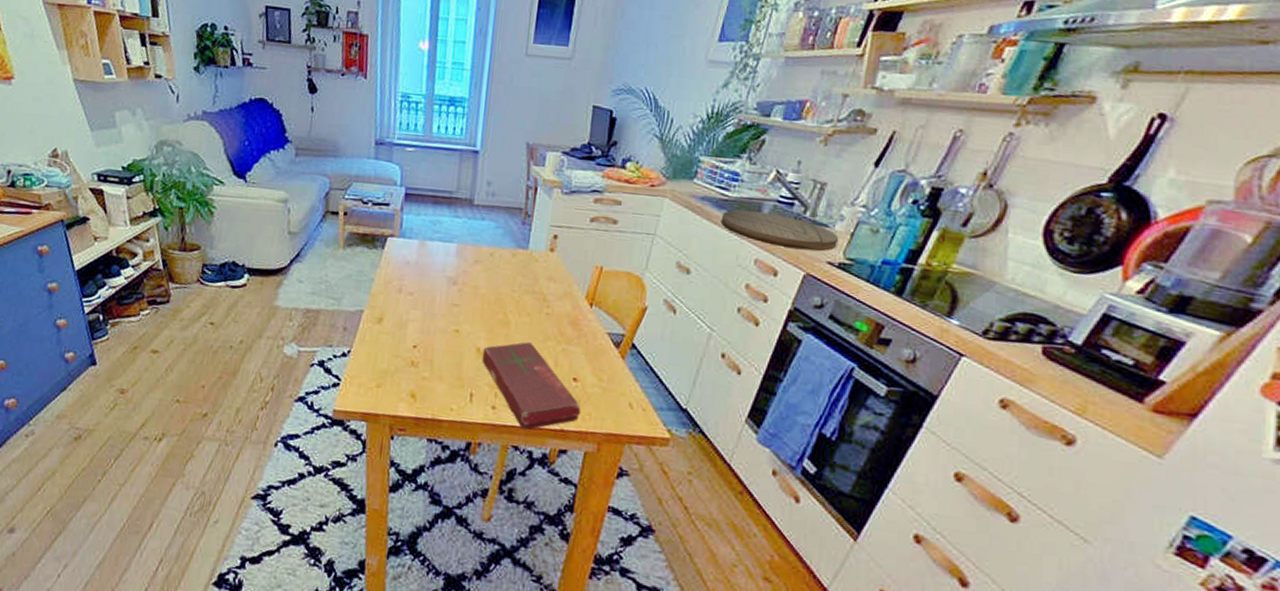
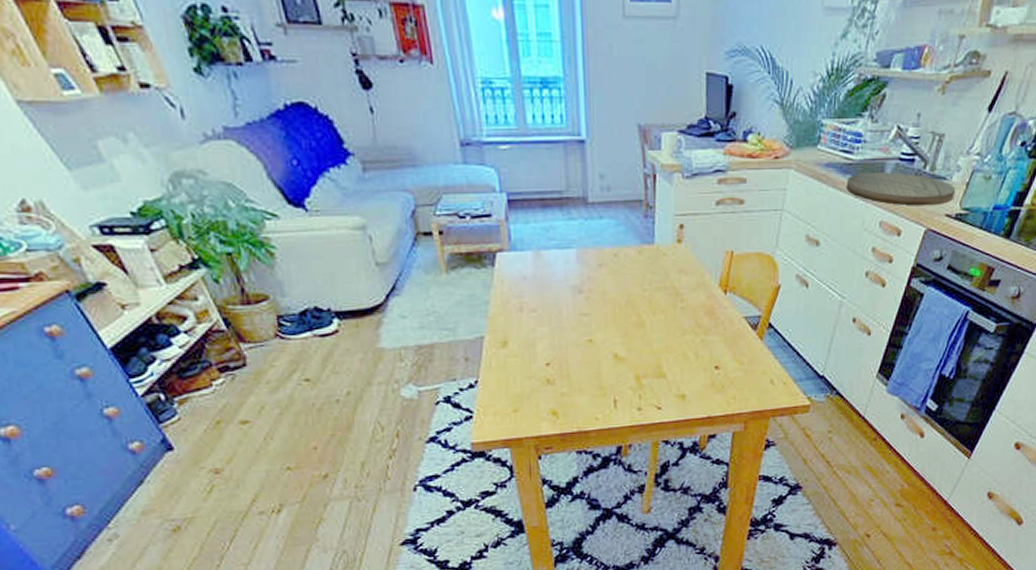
book: present [482,342,581,431] -> none [620,339,726,424]

